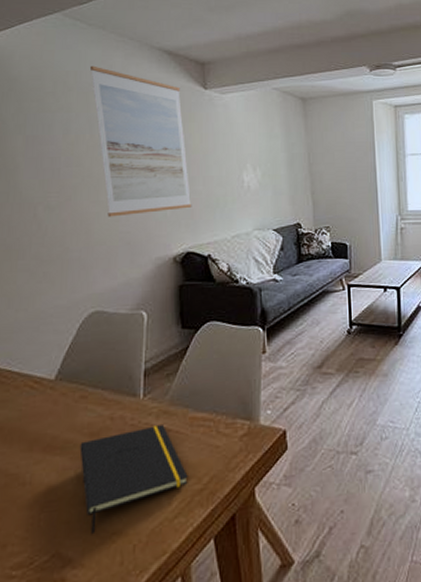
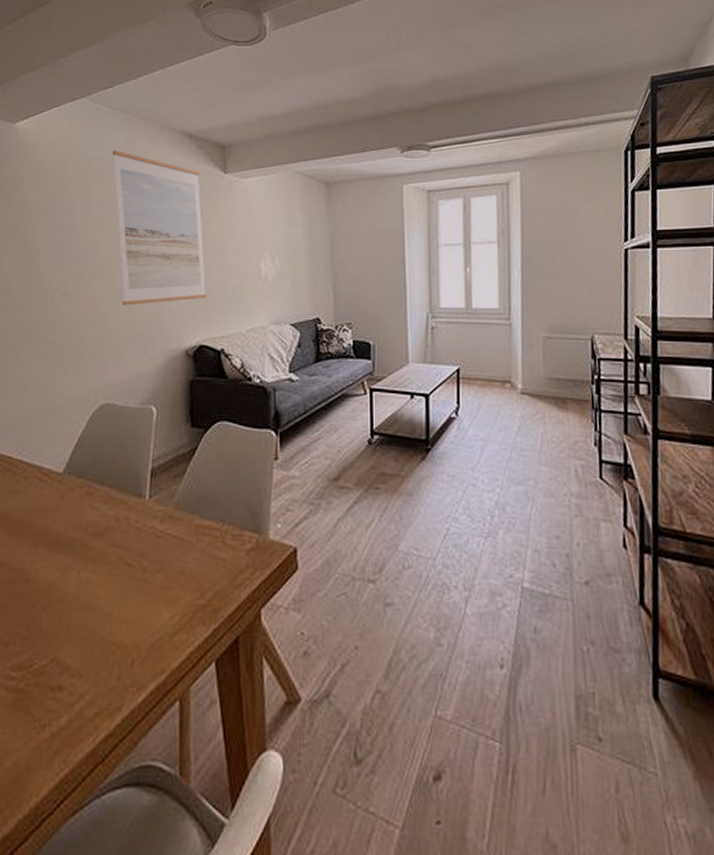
notepad: present [79,425,188,534] -> none [83,530,191,641]

